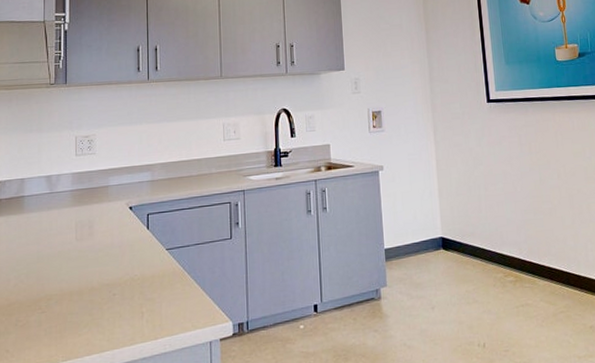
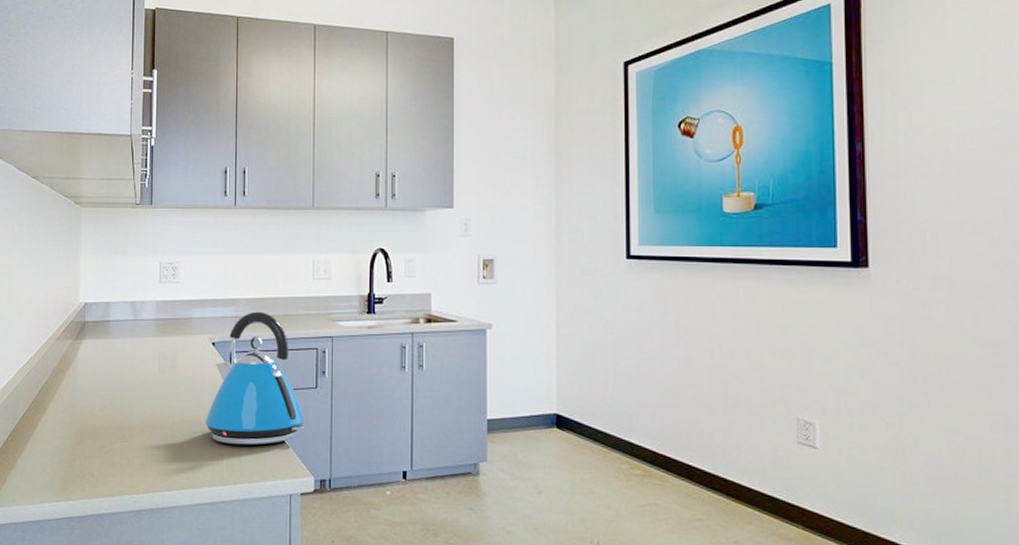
kettle: none [124,173,222,302] -> present [205,311,305,445]

